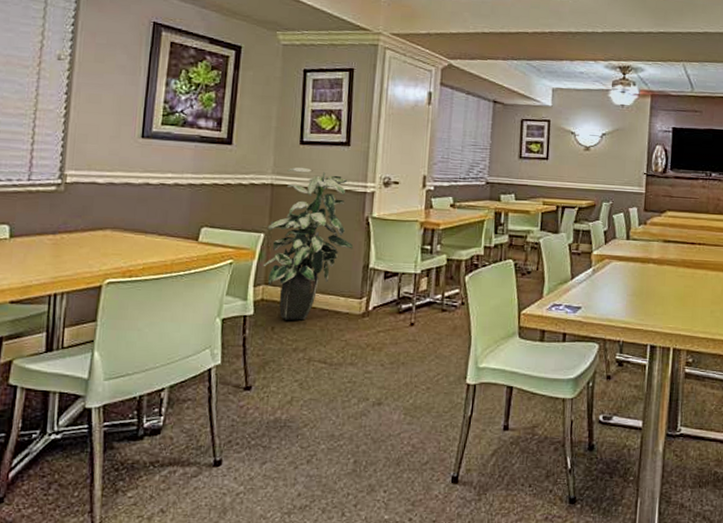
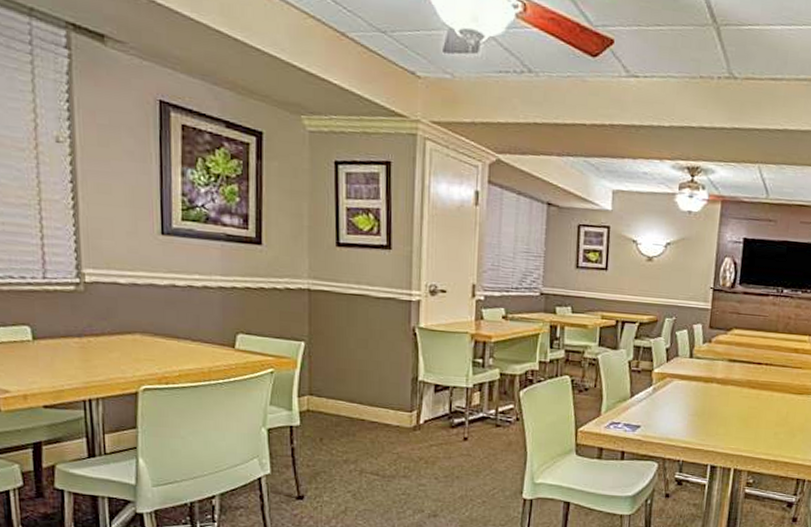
indoor plant: present [263,166,354,321] -> none [306,271,401,433]

